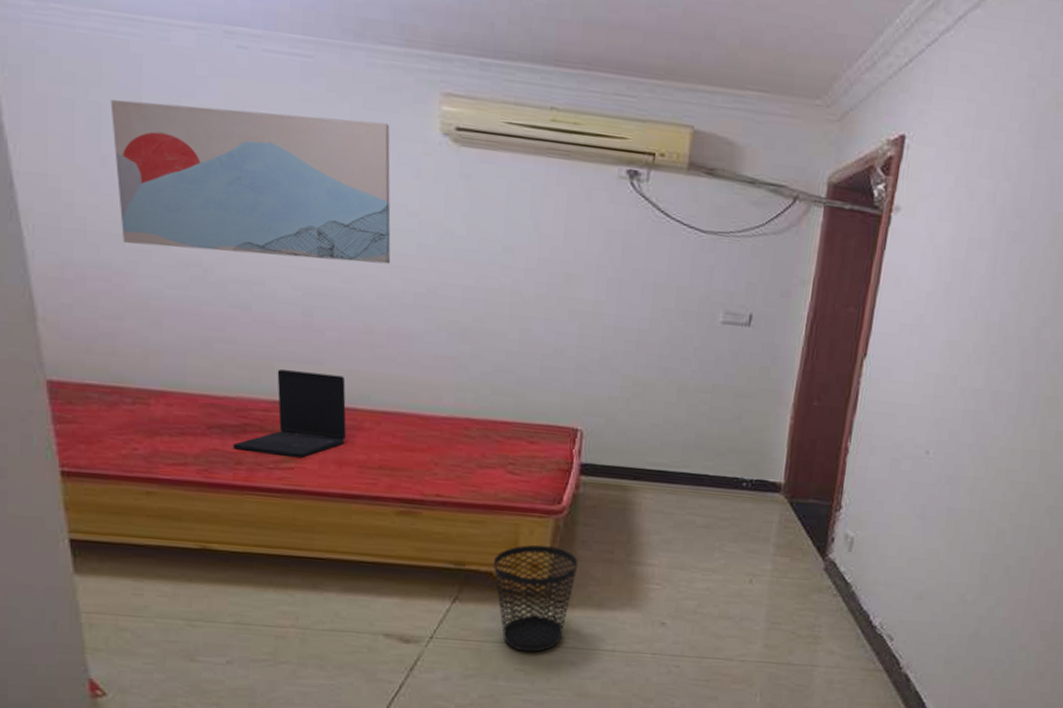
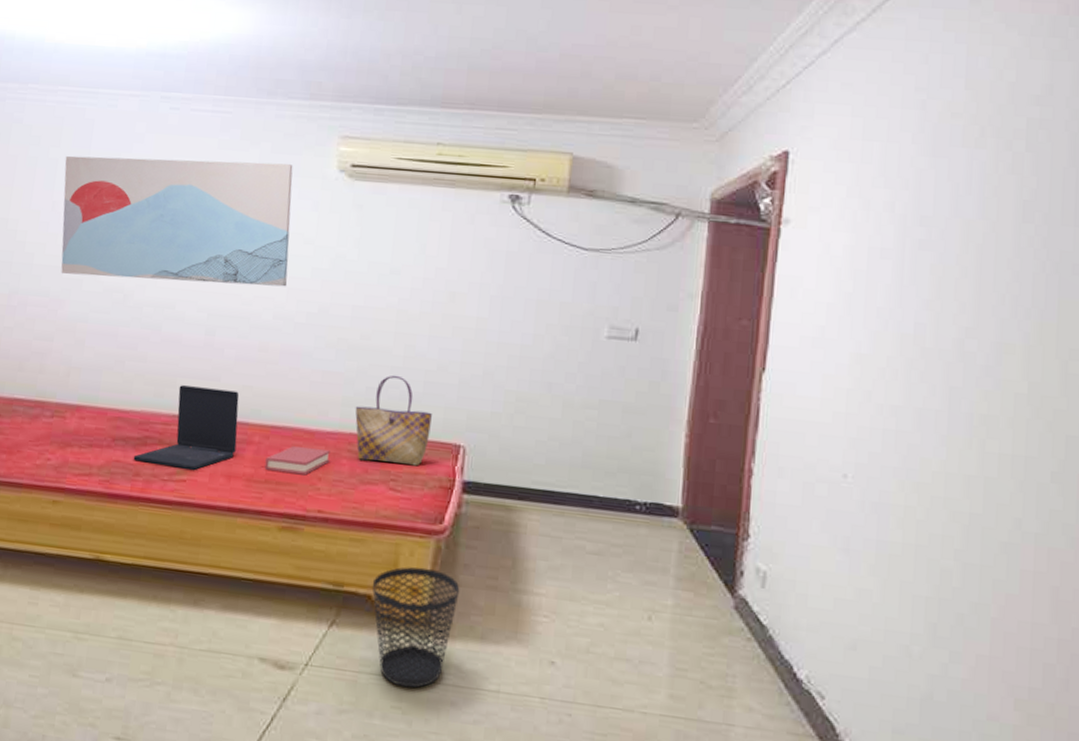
hardback book: none [378,432,446,461] -> present [264,446,330,476]
tote bag: none [470,359,549,450] -> present [355,374,432,466]

